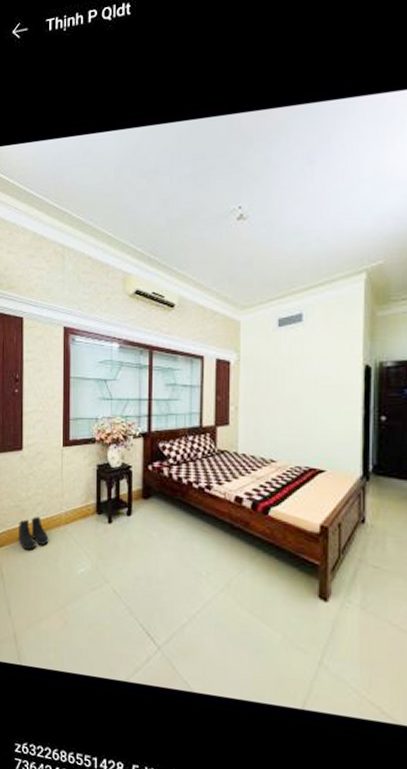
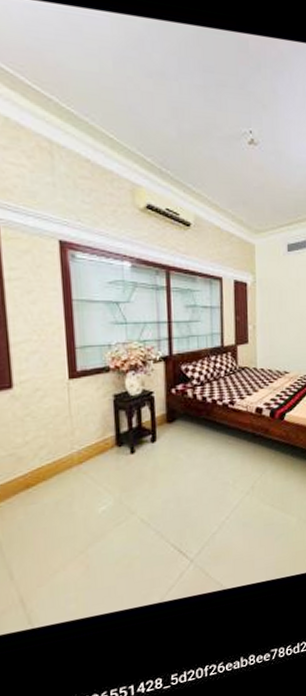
boots: present [19,516,49,550] -> none [15,461,59,503]

